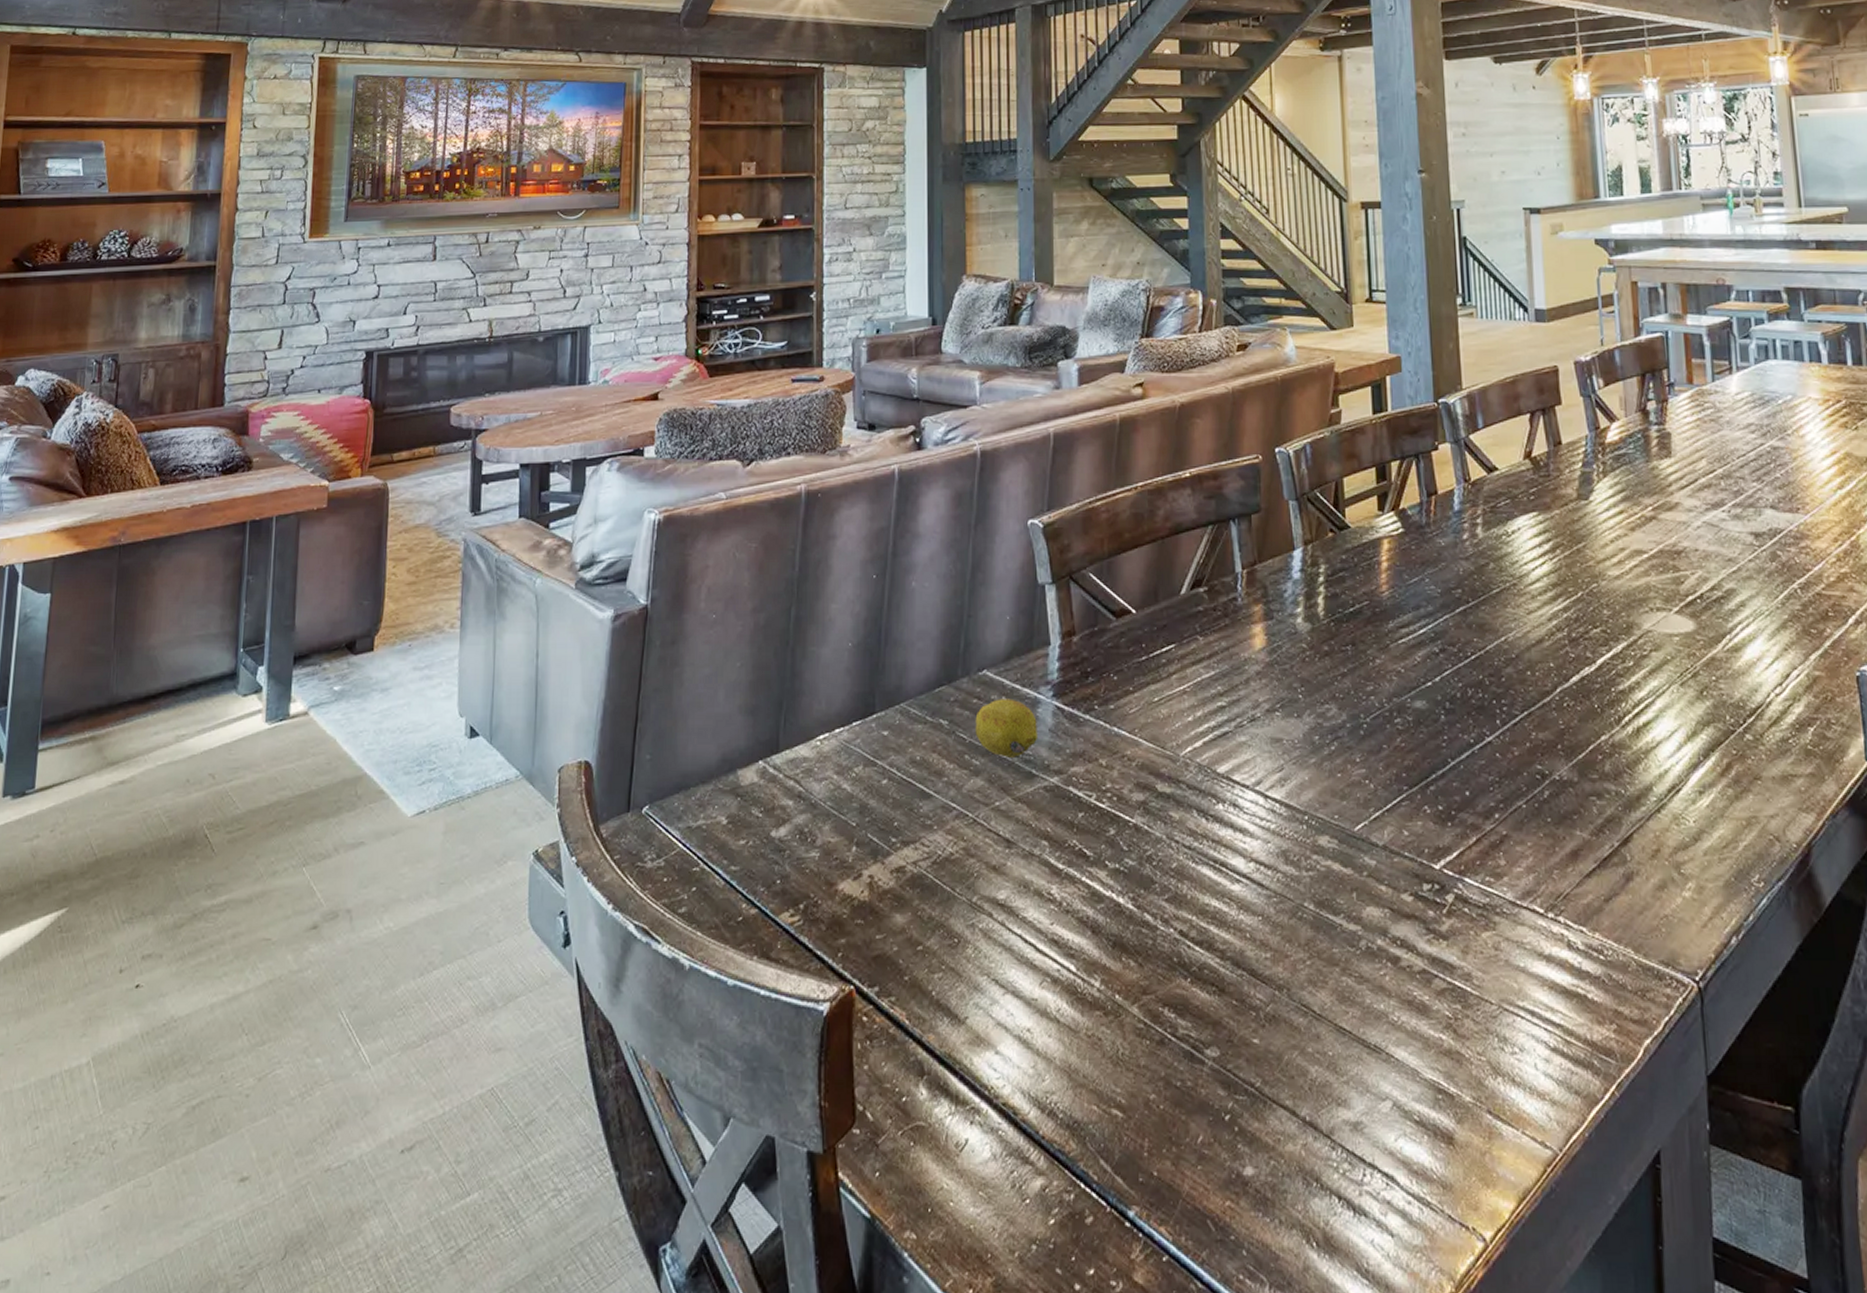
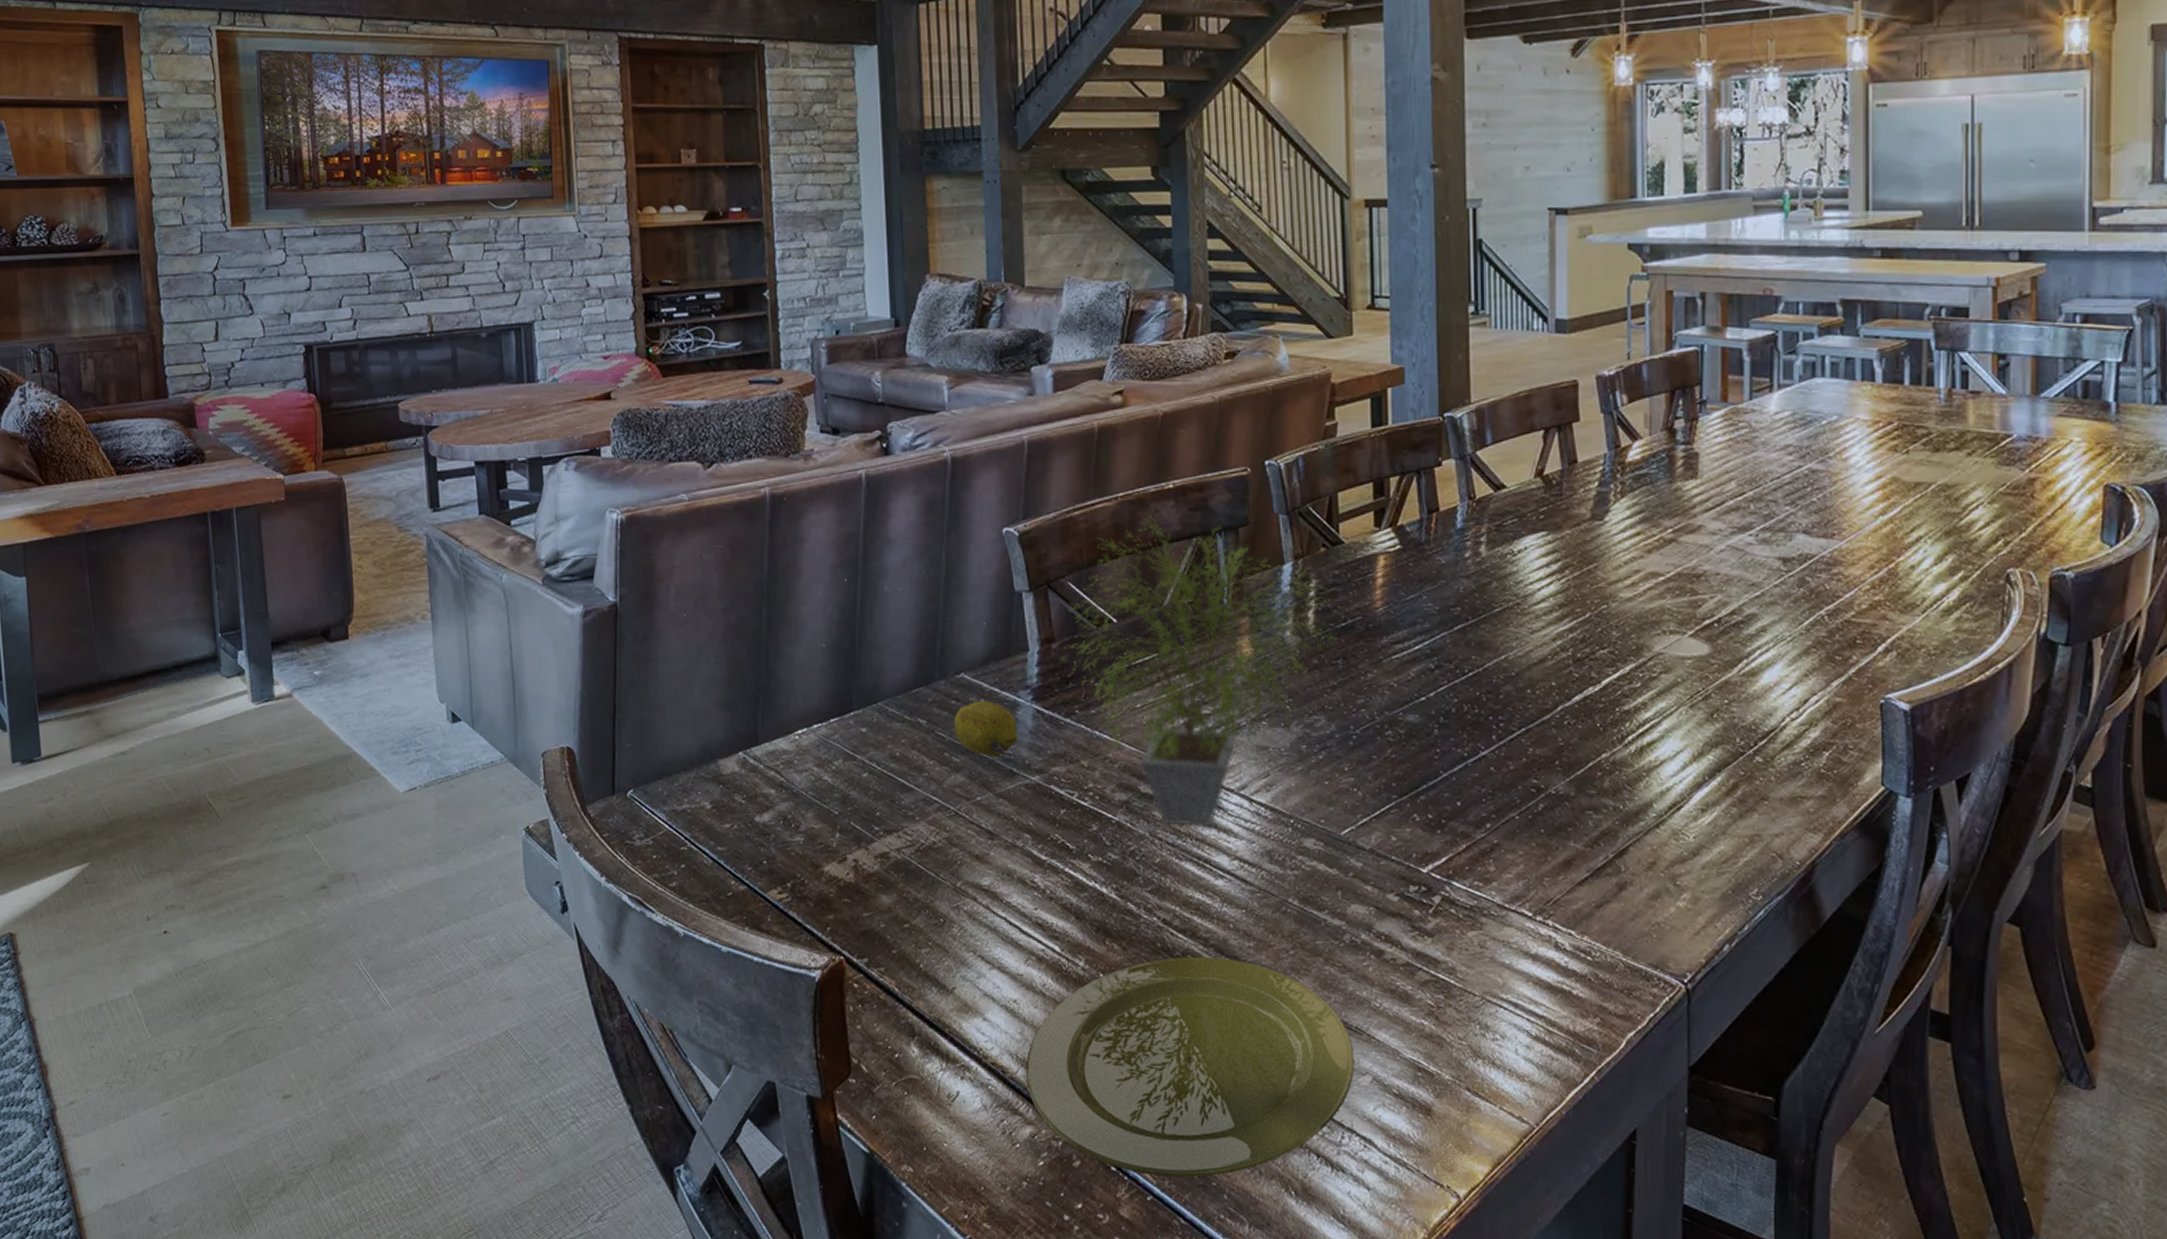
plate: none [1038,972,1375,1231] -> present [1026,956,1355,1178]
potted plant: none [1081,498,1344,828] -> present [1060,509,1335,828]

